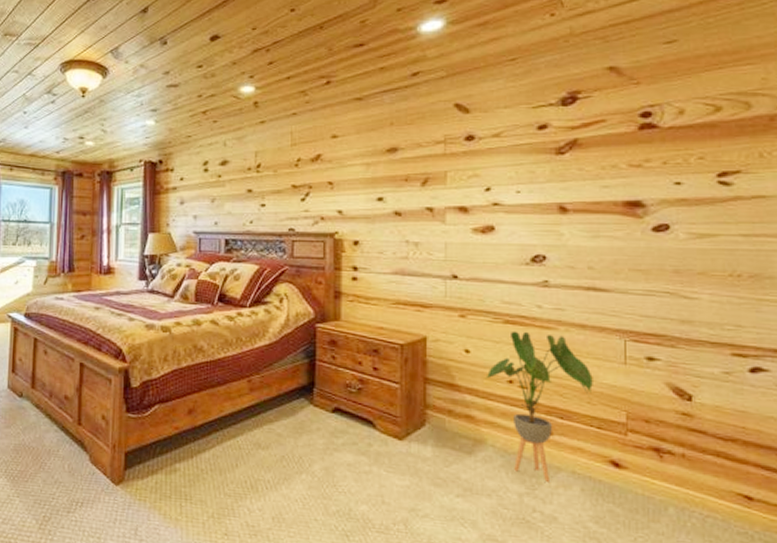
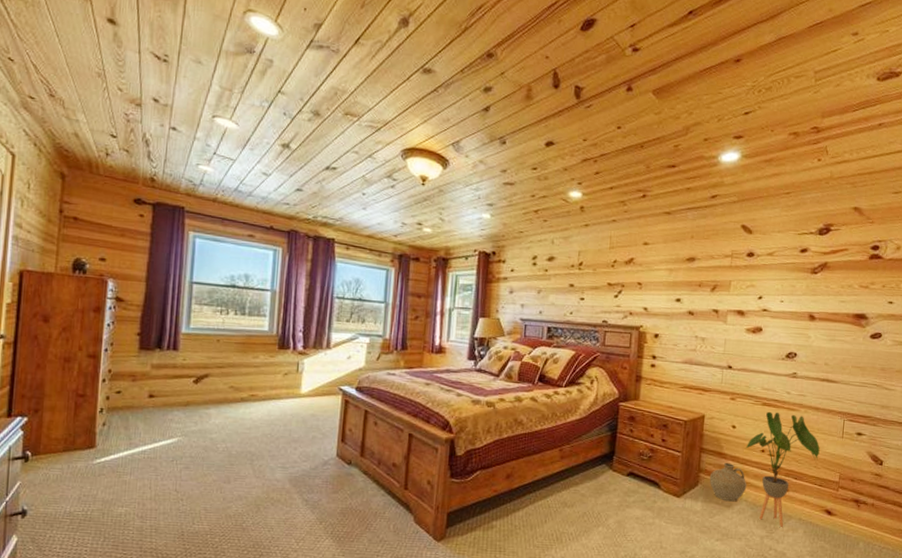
ceramic jug: none [439,396,492,447] -> present [709,462,747,502]

